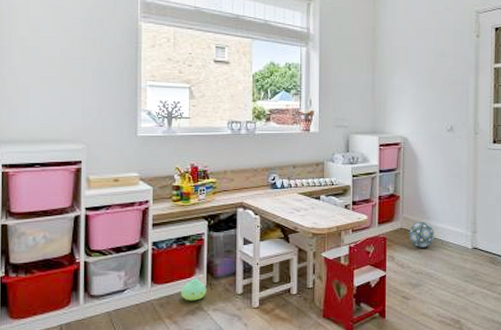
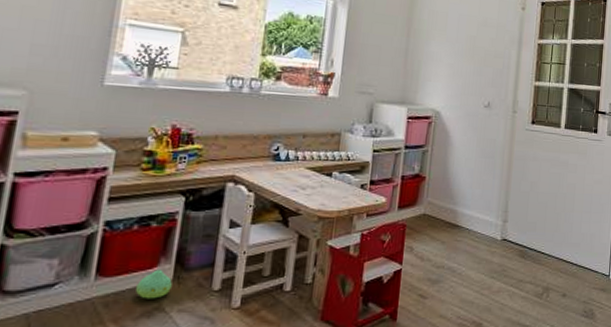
ball: present [408,221,435,248] -> none [432,207,462,237]

